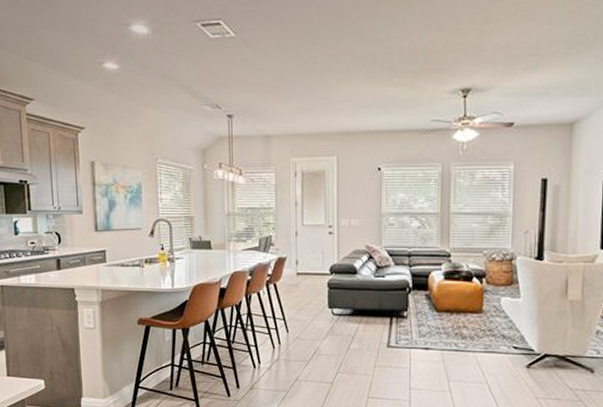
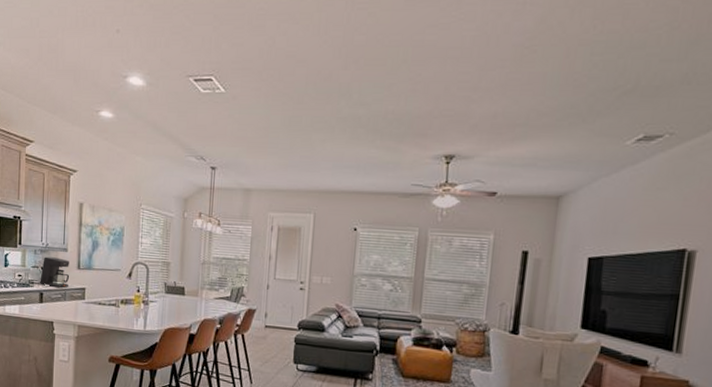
coffee maker: none [55,221,88,253] -> present [40,256,70,288]

